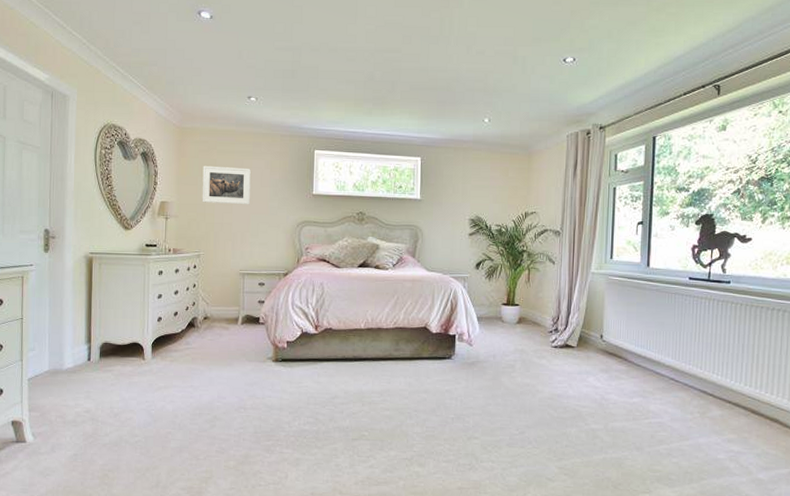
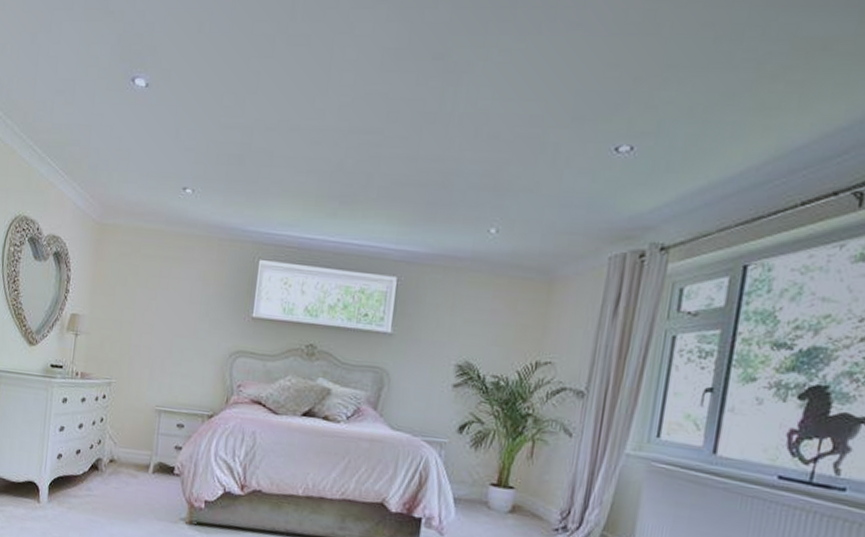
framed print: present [202,165,251,205] -> none [118,272,179,326]

